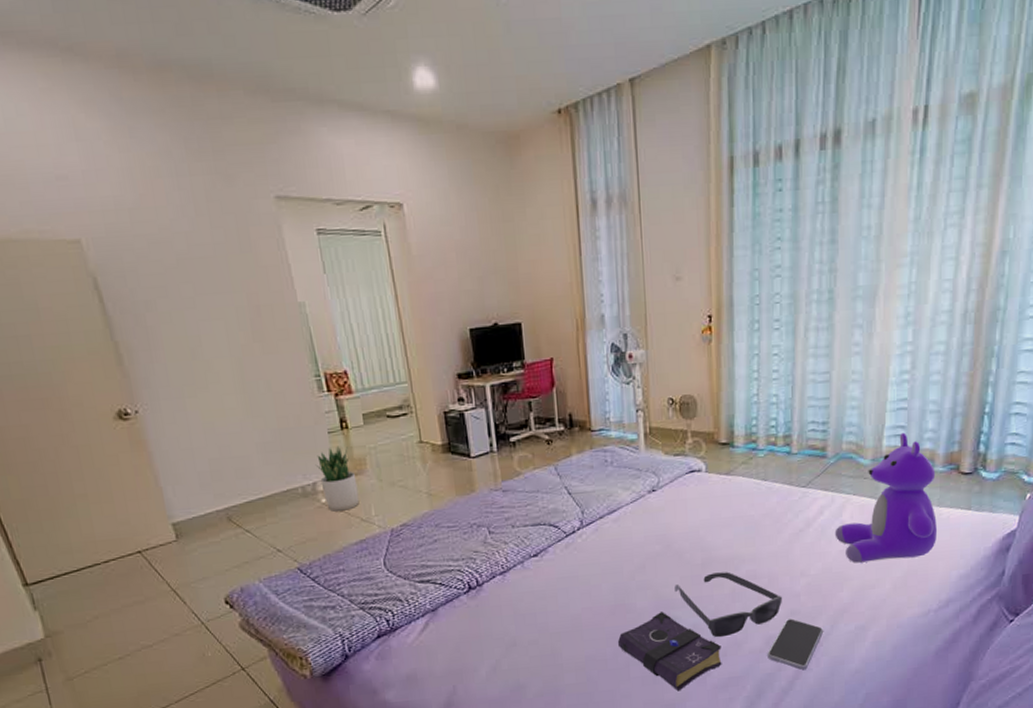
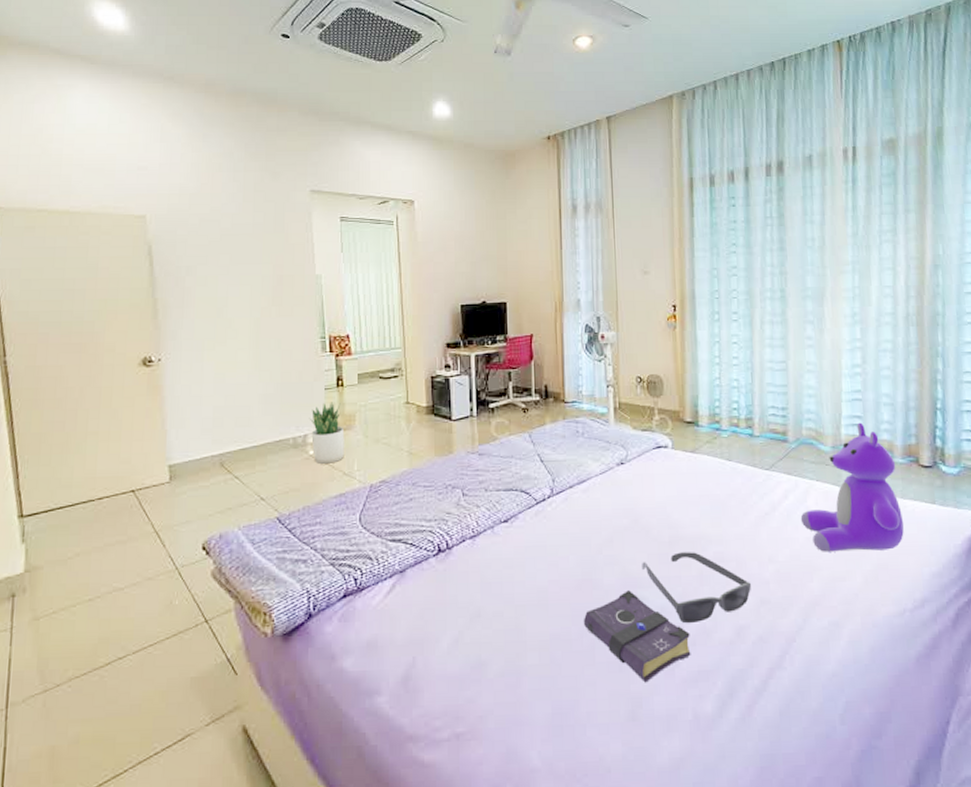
mobile phone: present [767,618,823,670] -> none [738,608,795,667]

